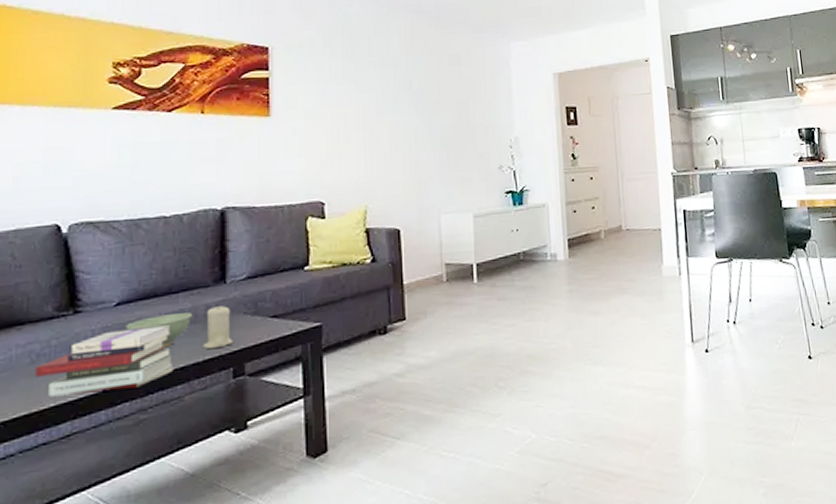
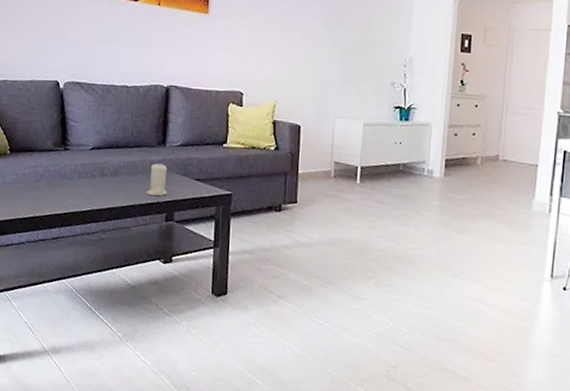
books: present [35,325,174,397] -> none [39,167,126,214]
bowl: present [125,312,193,348] -> none [96,162,142,188]

